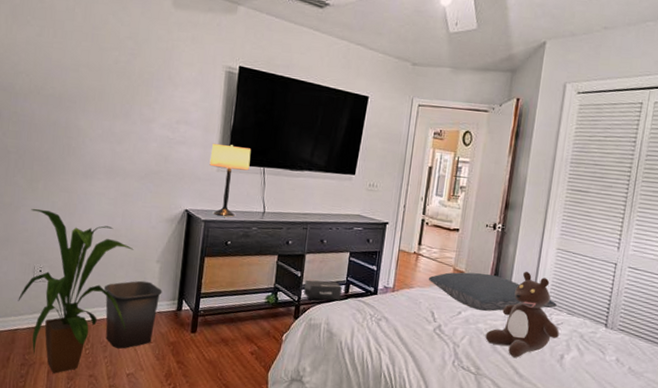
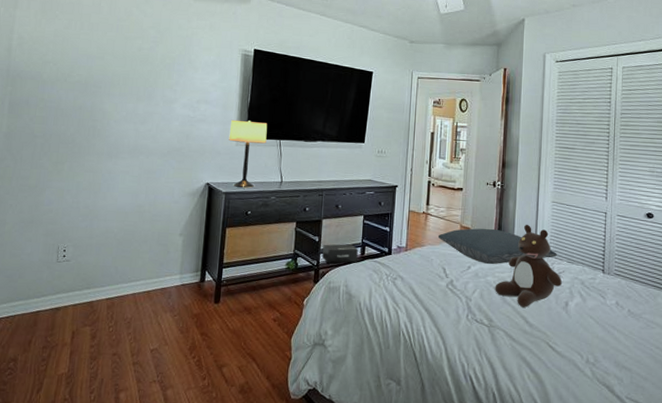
house plant: present [18,209,134,374] -> none [41,190,157,354]
waste bin: present [103,280,162,349] -> none [127,254,186,324]

